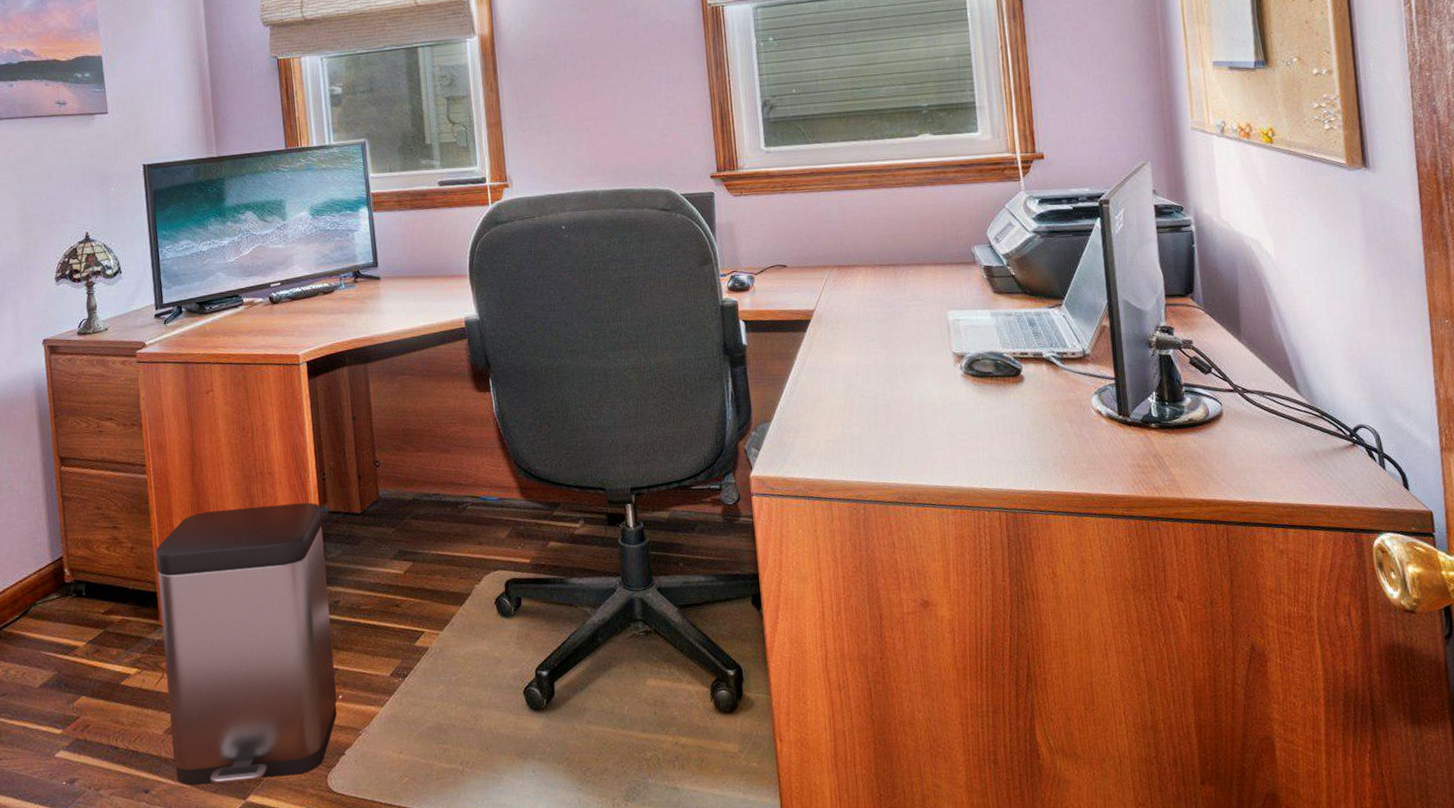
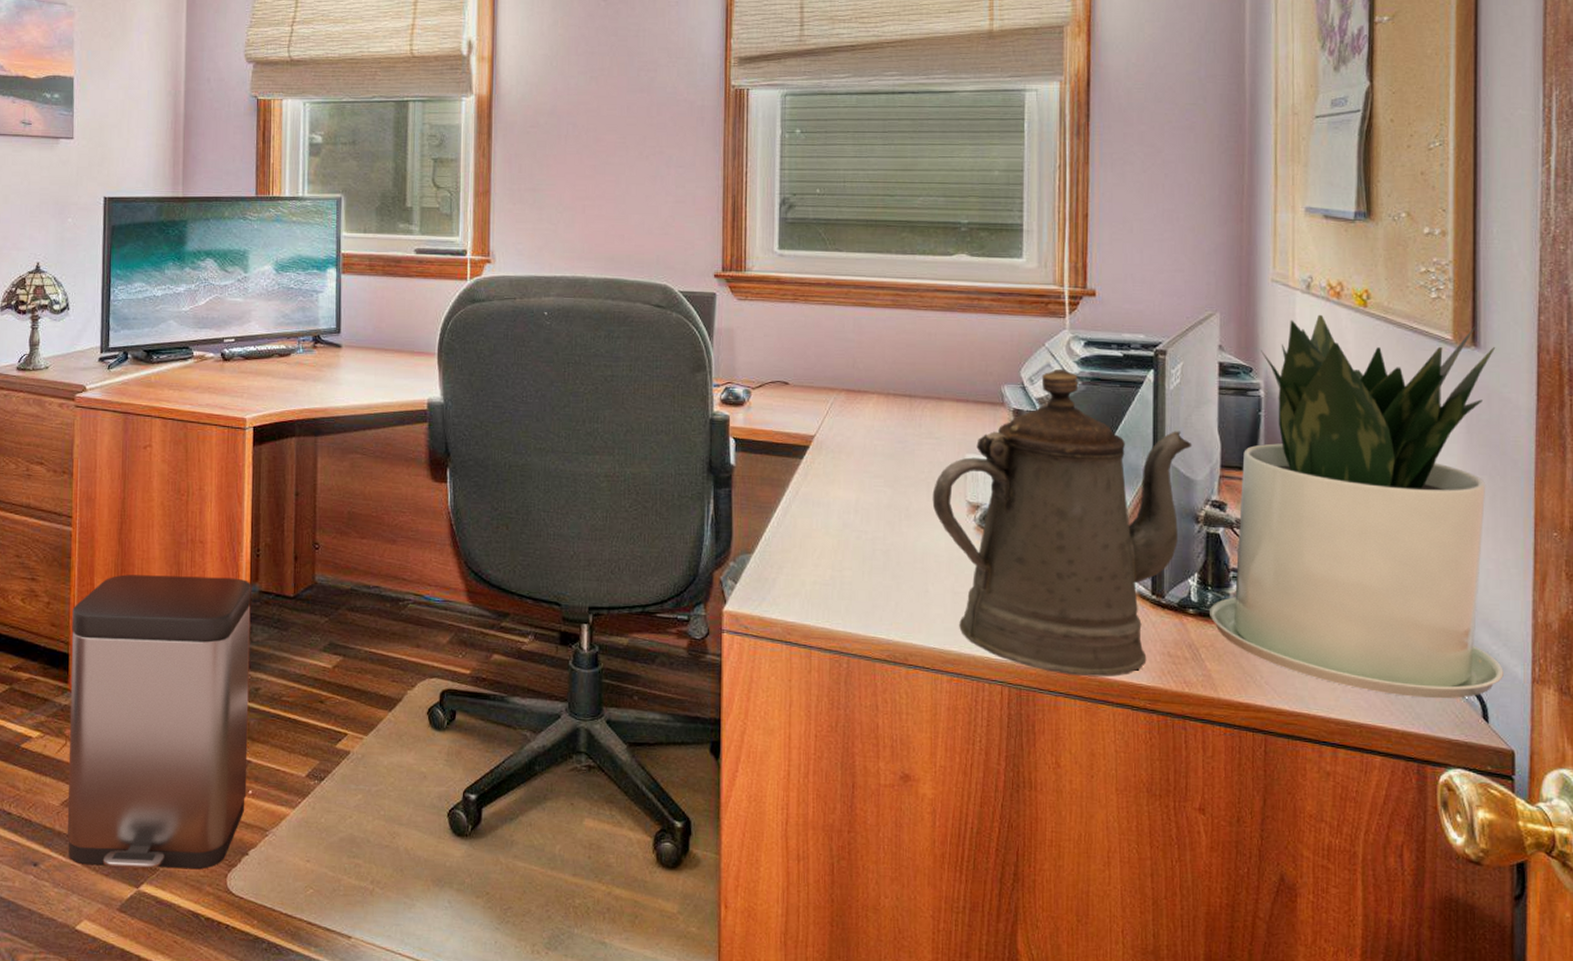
coffee pot: none [922,226,1140,495] -> present [932,369,1193,678]
planter: none [1168,150,1417,476] -> present [1208,314,1504,699]

